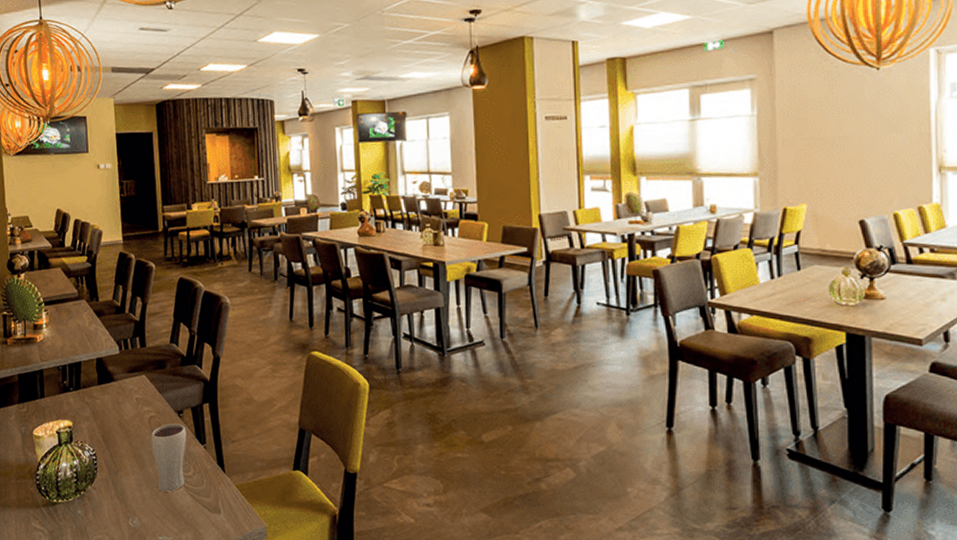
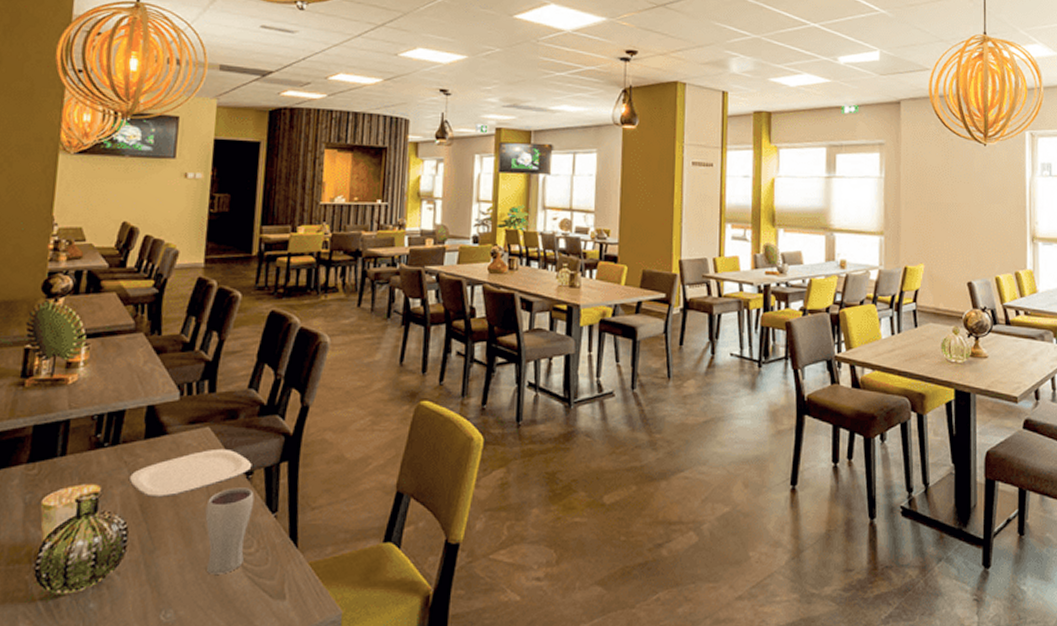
plate: none [91,392,181,431] -> present [129,448,252,498]

